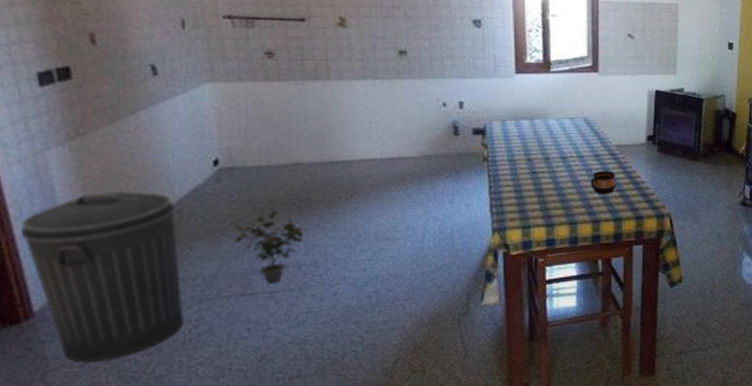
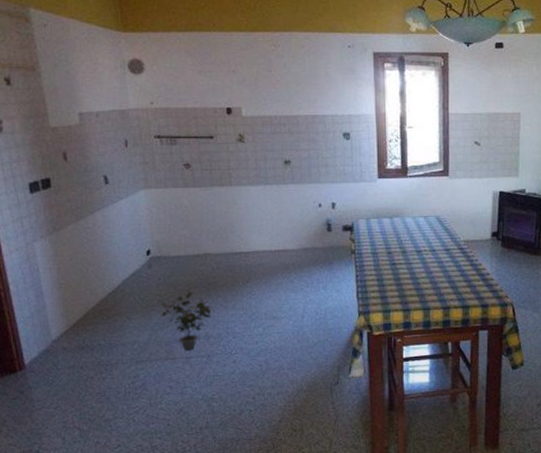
trash can: present [21,190,183,363] -> none [18,273,124,406]
cup: present [590,171,616,194] -> none [441,263,464,284]

